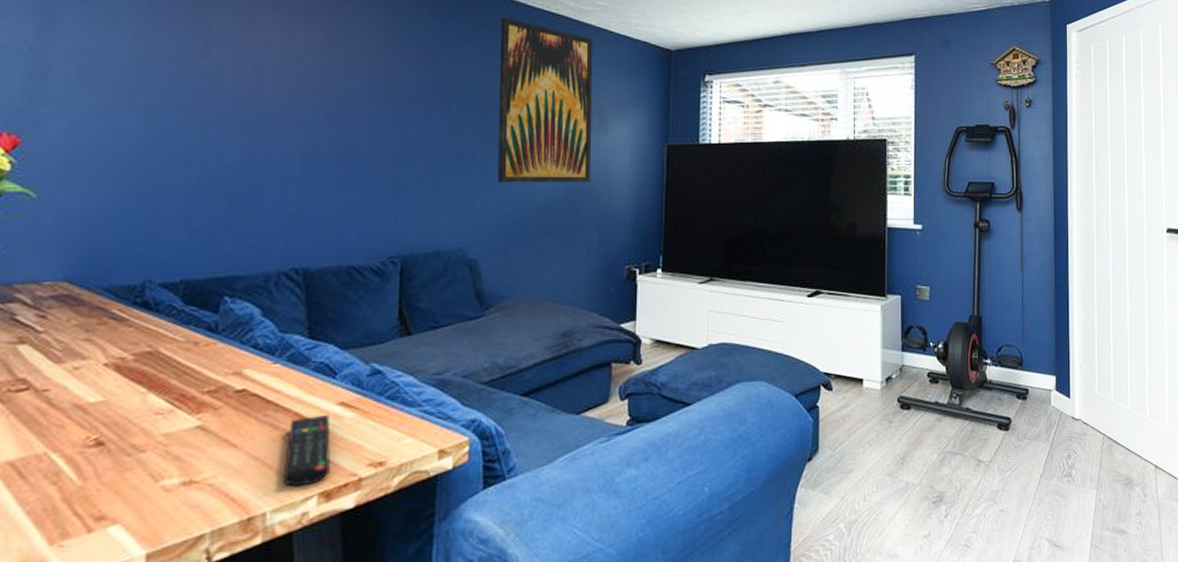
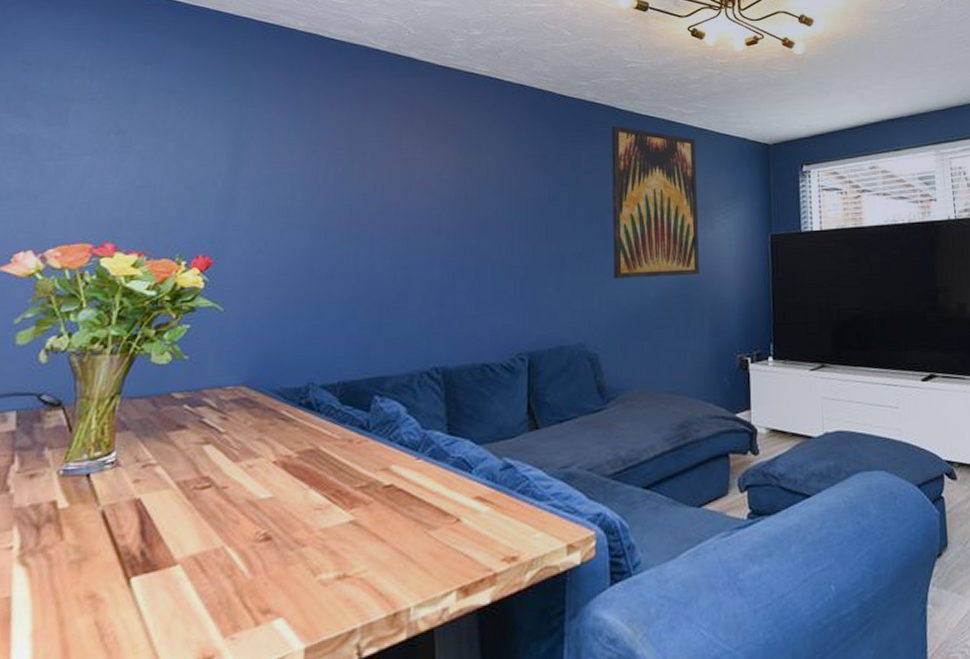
remote control: present [282,414,331,487] -> none [425,508,468,582]

